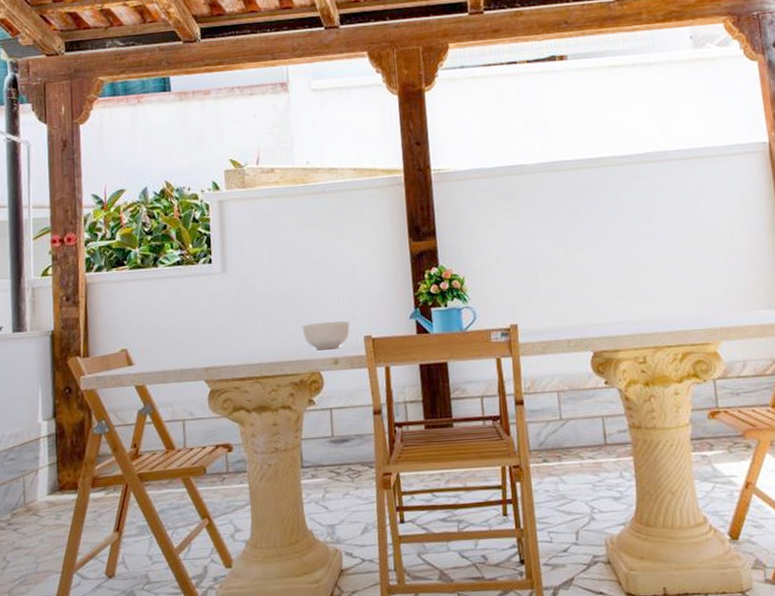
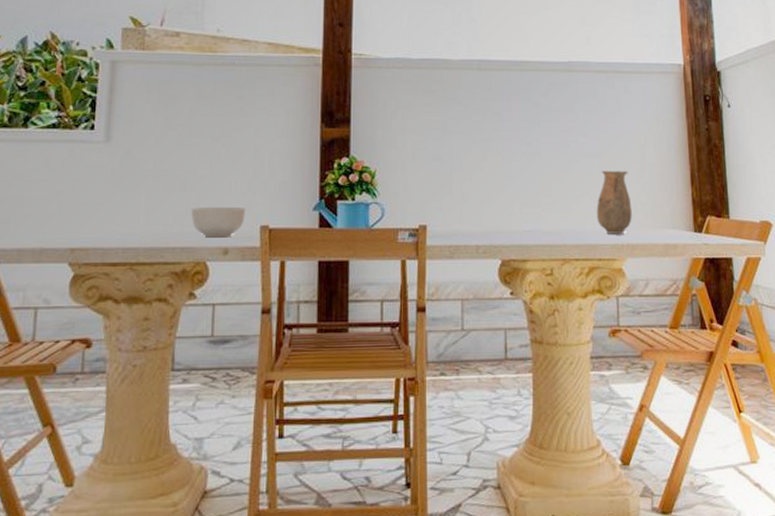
pitcher: none [685,255,724,319] -> present [596,170,632,234]

